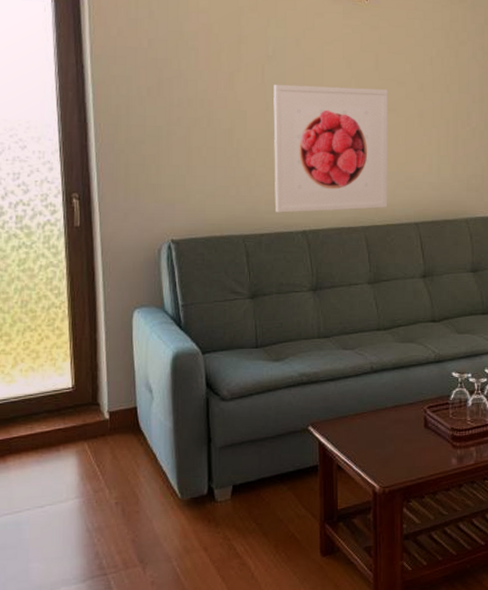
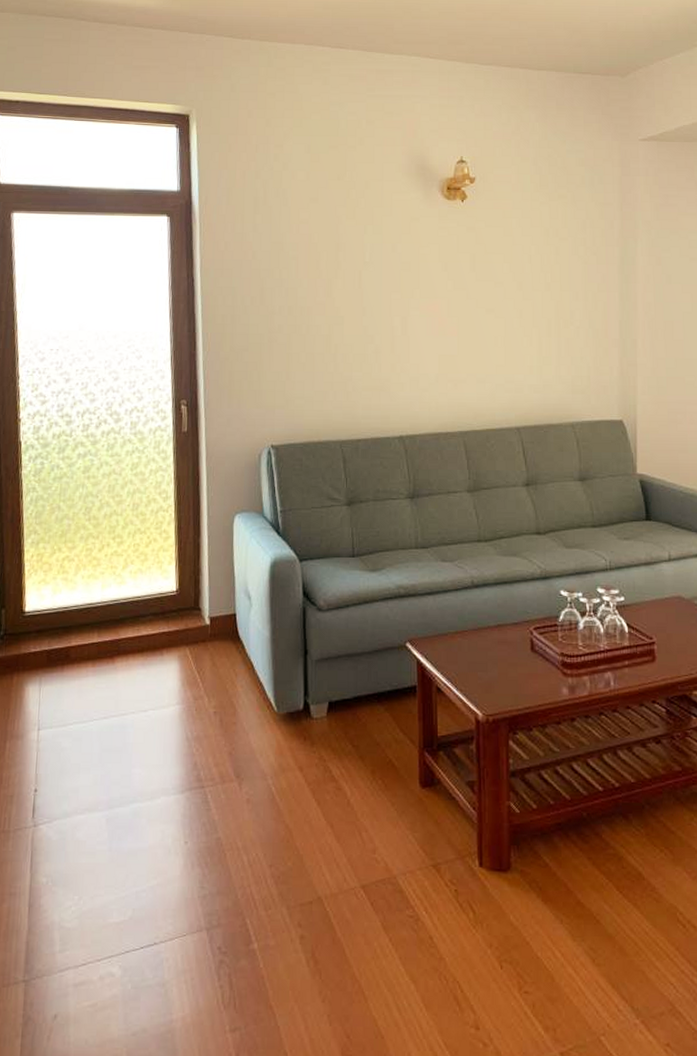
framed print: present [273,84,388,213] -> none [370,289,487,418]

